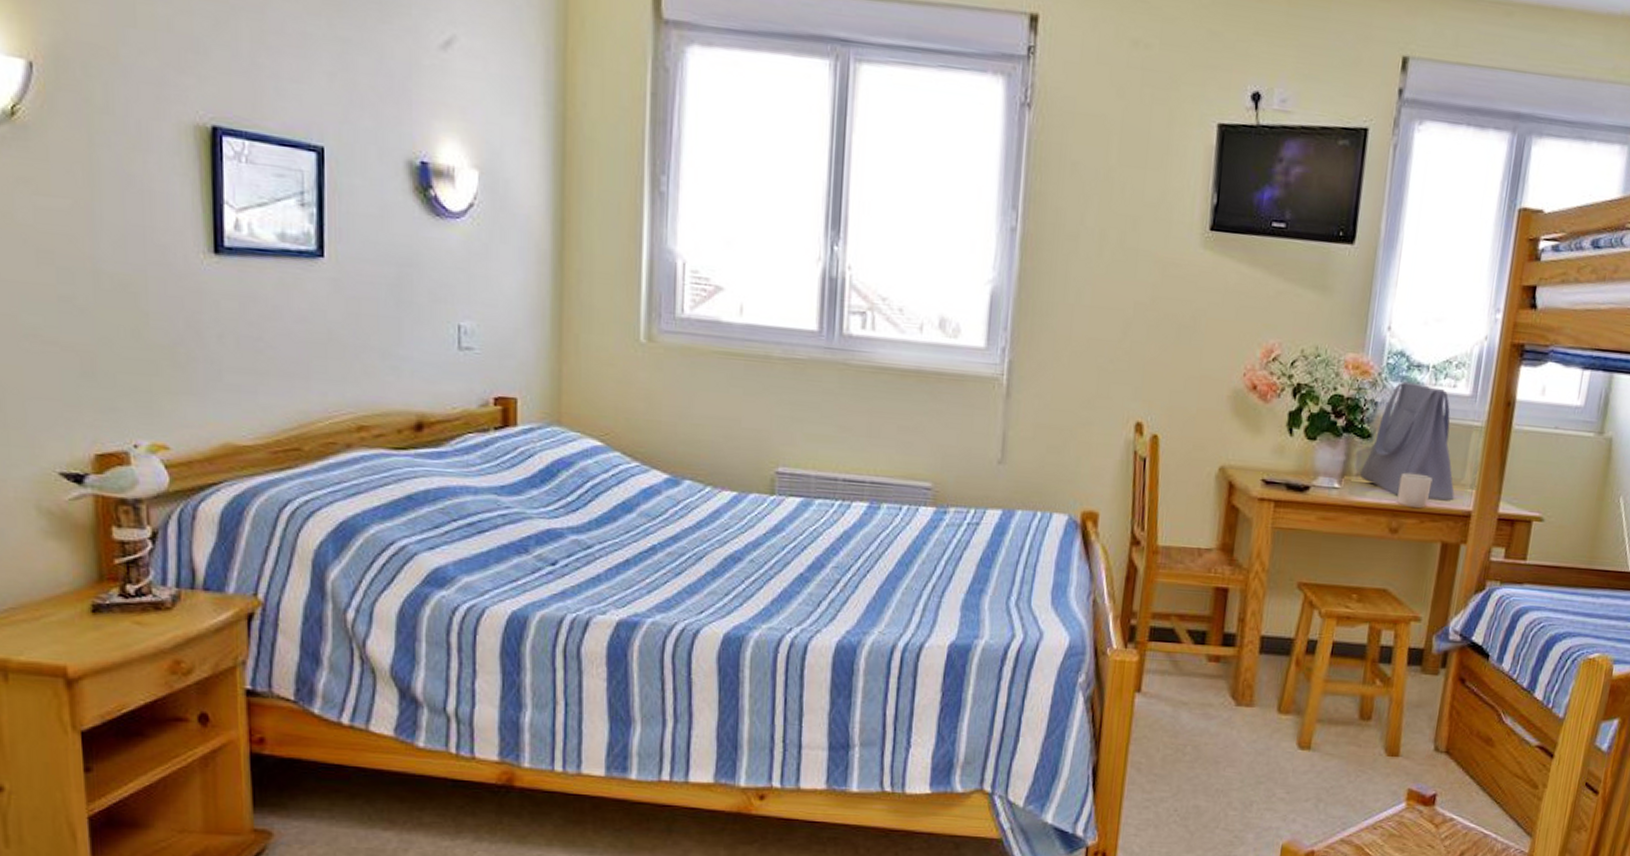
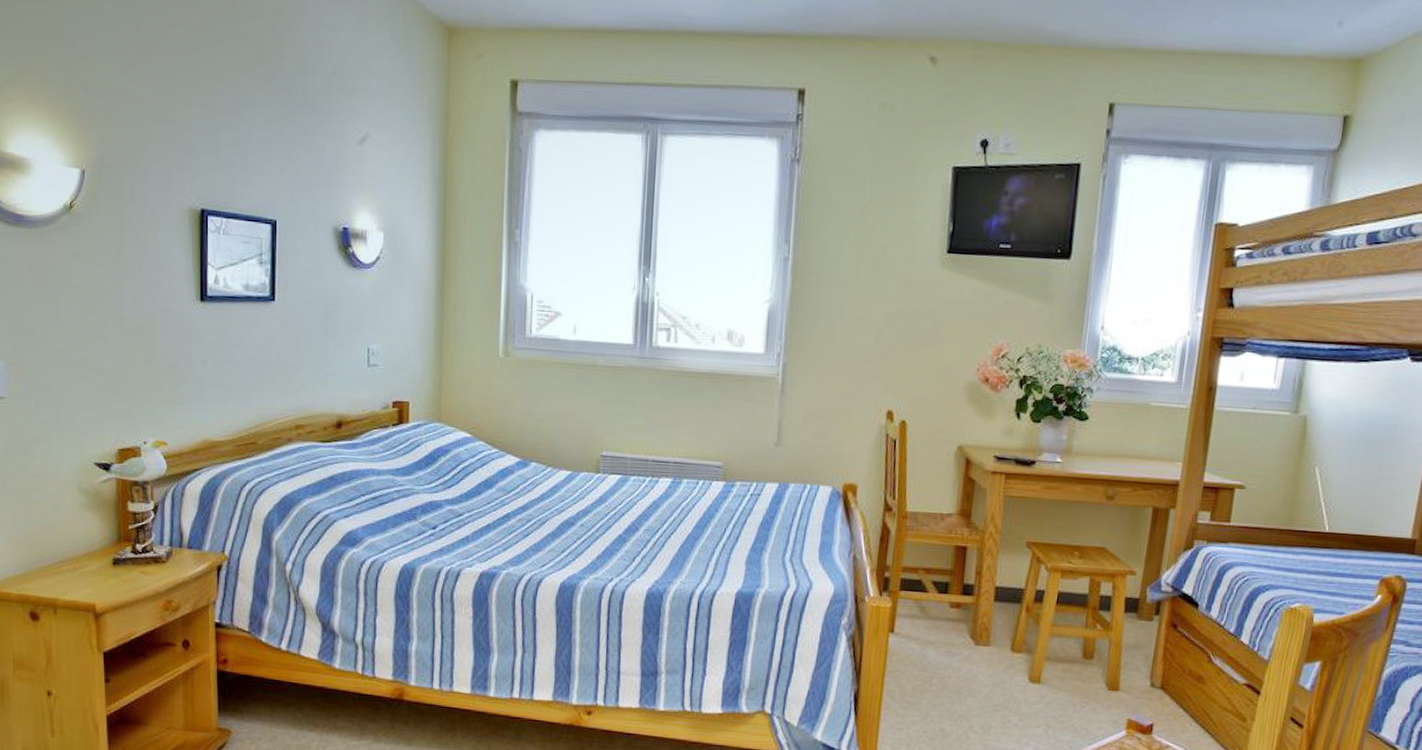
tote bag: present [1359,381,1455,501] -> none [1078,372,1164,472]
mug: present [1397,472,1433,509] -> none [1112,448,1144,479]

